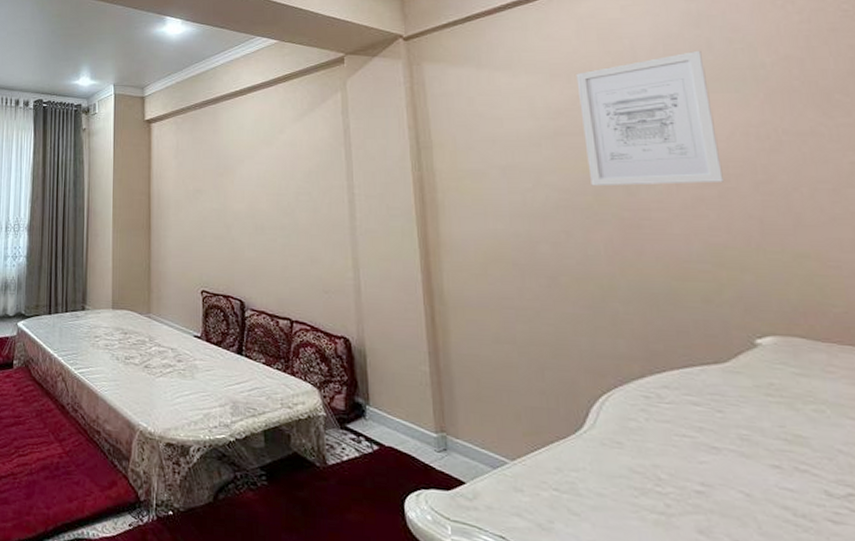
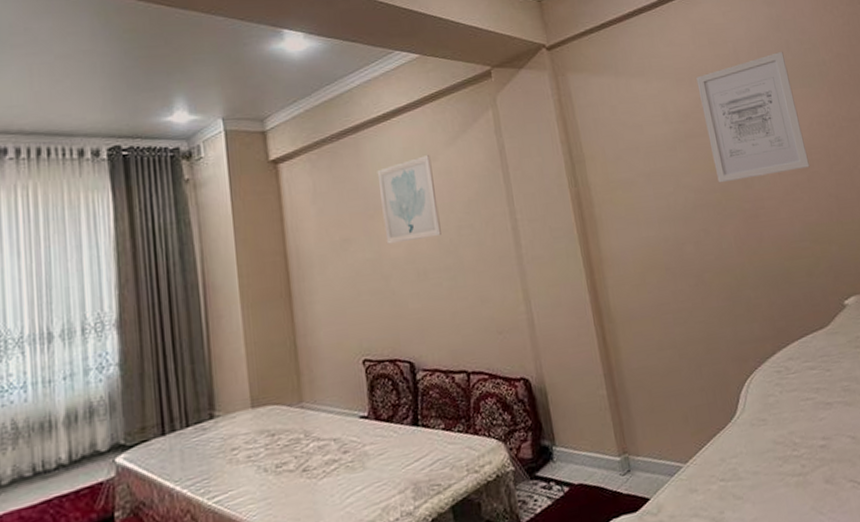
wall art: none [230,128,281,200] -> present [377,155,441,244]

